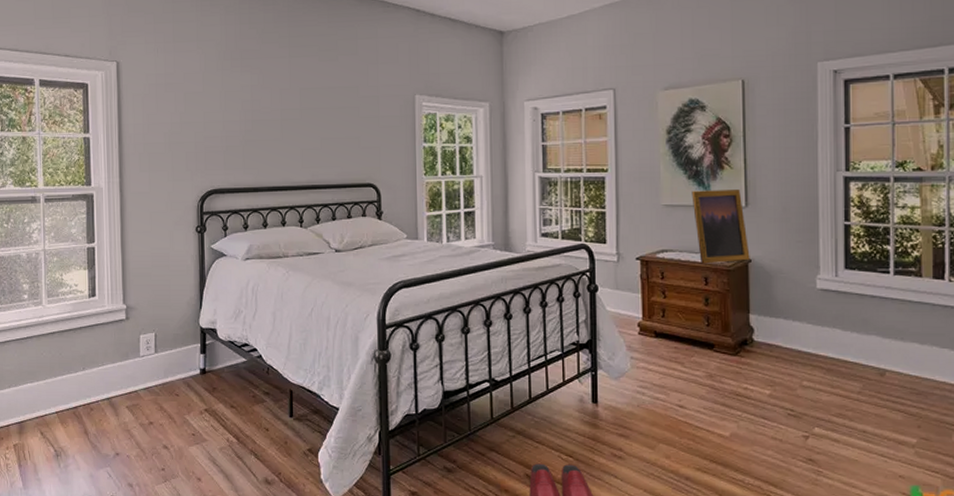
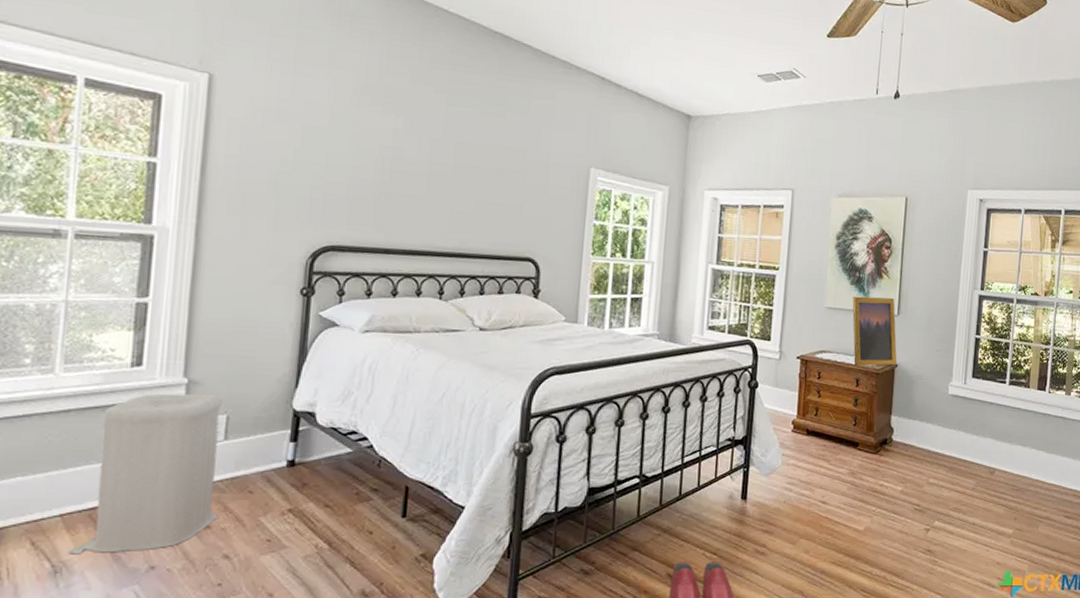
laundry basket: none [63,316,158,443] -> present [67,393,222,555]

